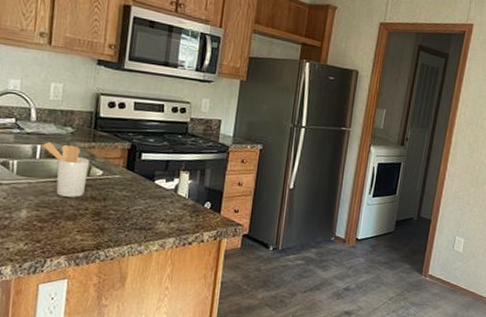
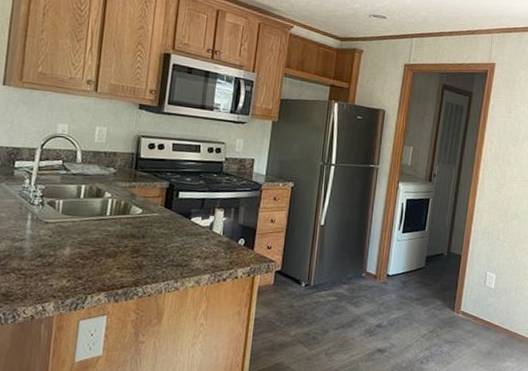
utensil holder: present [42,142,89,198] -> none [86,182,130,235]

